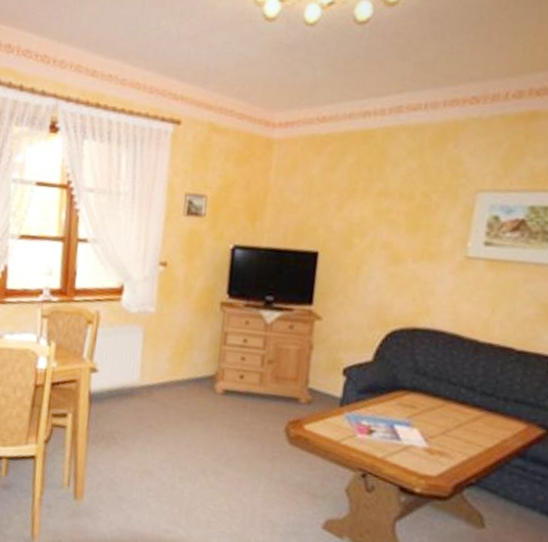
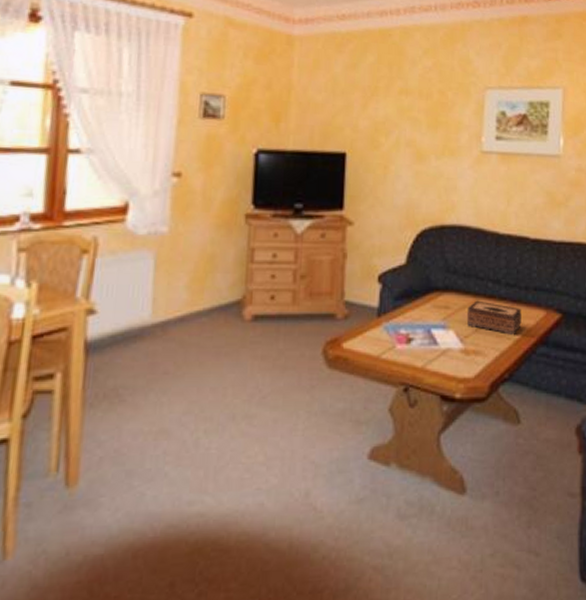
tissue box: none [433,404,498,444] -> present [466,300,522,336]

